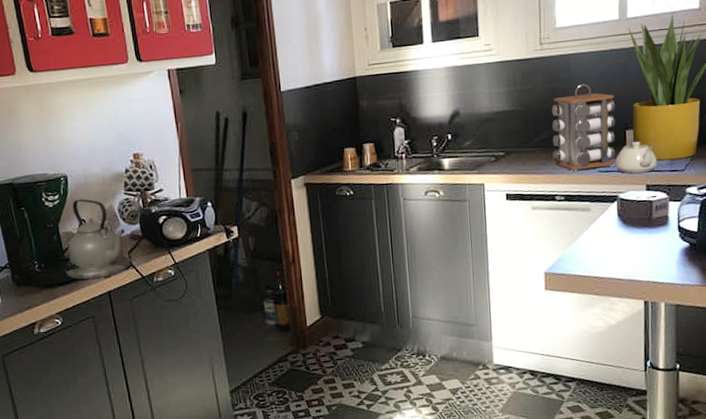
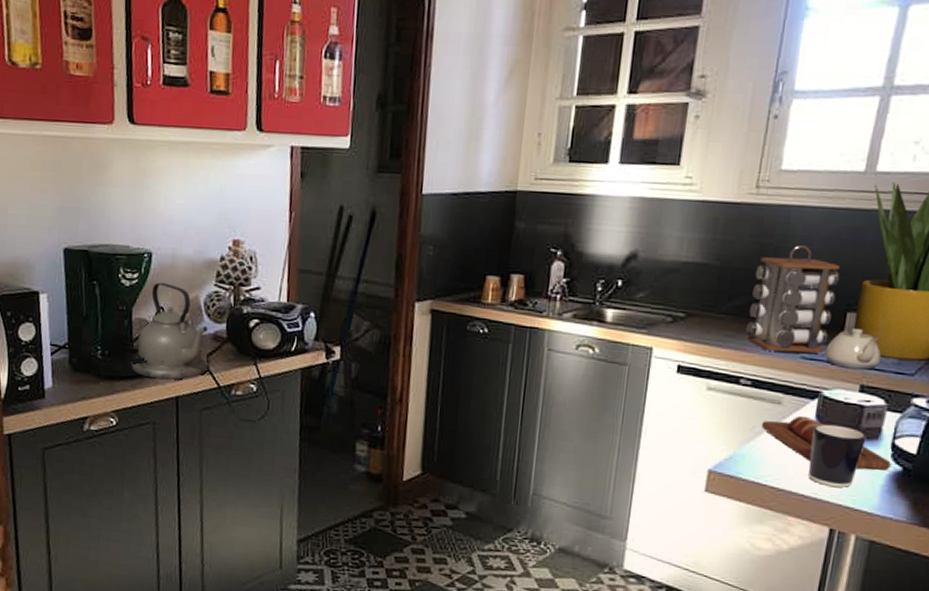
bread loaf: none [578,216,680,251] -> present [761,415,891,471]
mug: none [618,218,659,269] -> present [808,423,867,488]

